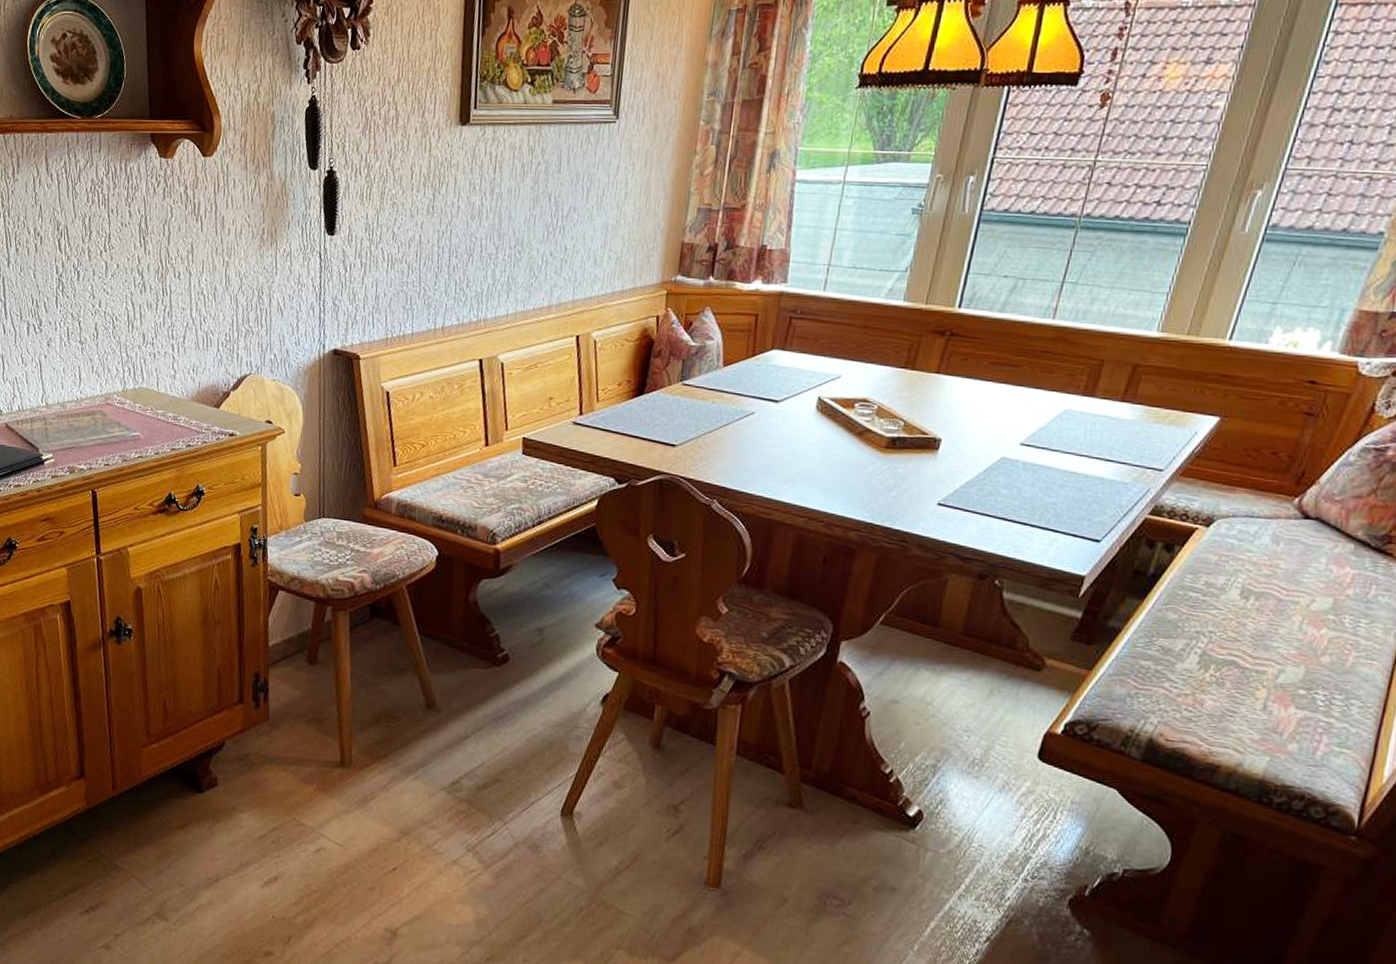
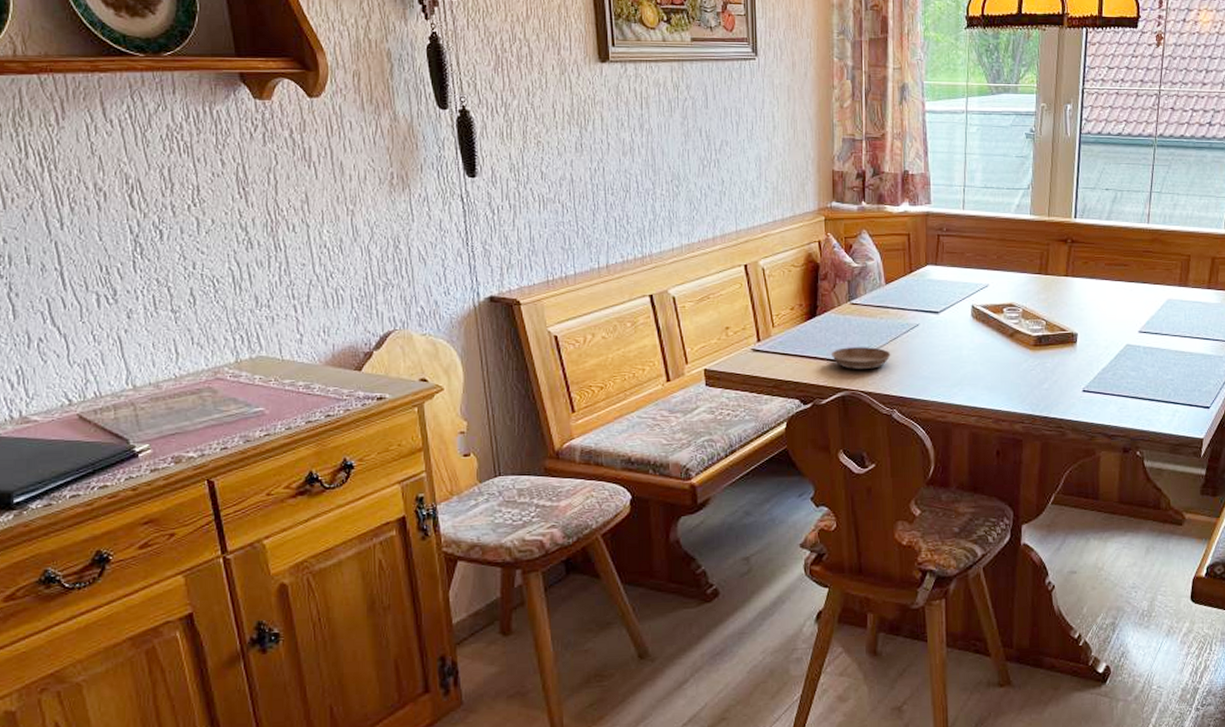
saucer: none [653,429,719,455] -> present [830,347,891,369]

